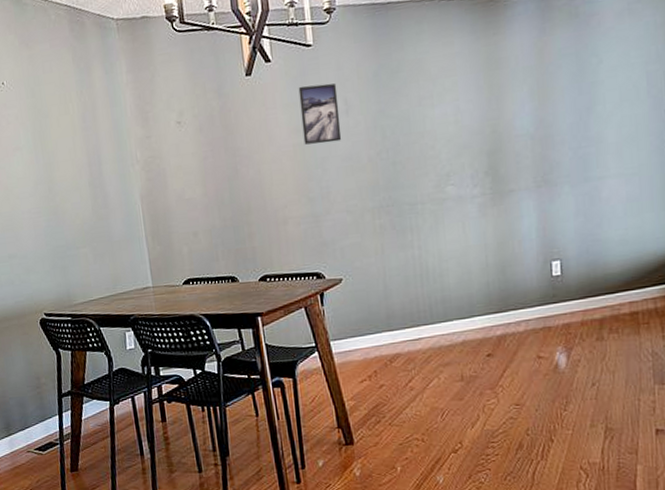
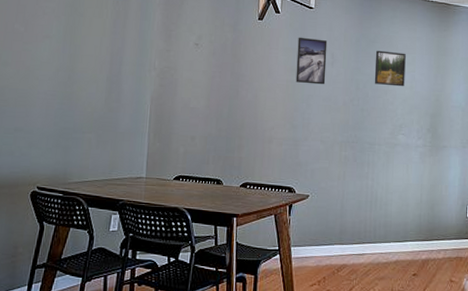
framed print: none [402,77,447,127] -> present [374,50,406,87]

